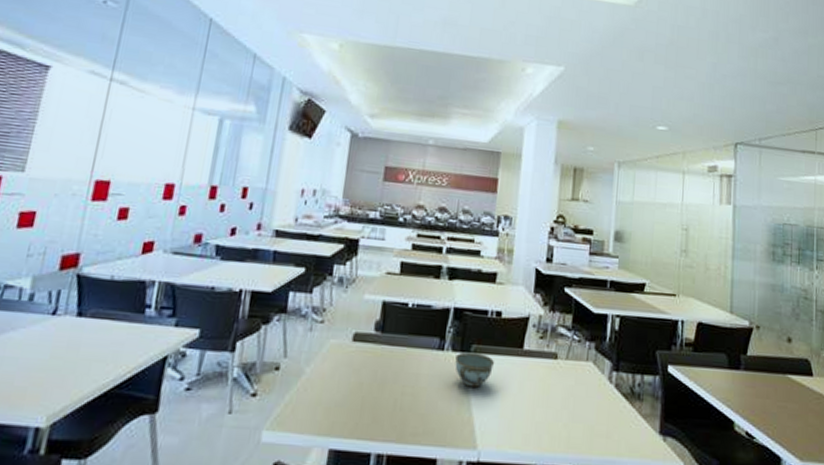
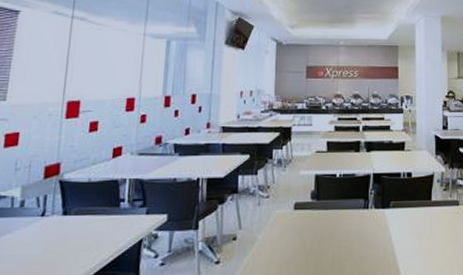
bowl: present [455,352,495,387] -> none [378,208,410,235]

